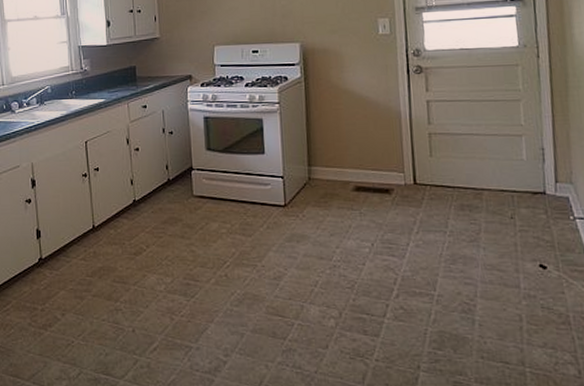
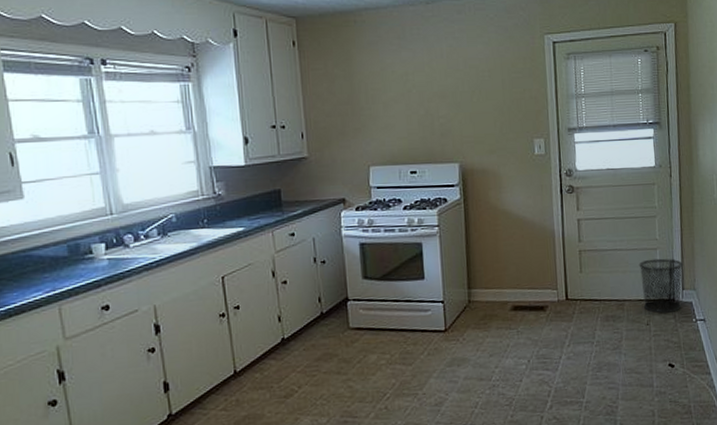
waste bin: none [499,146,557,207] -> present [638,258,684,313]

